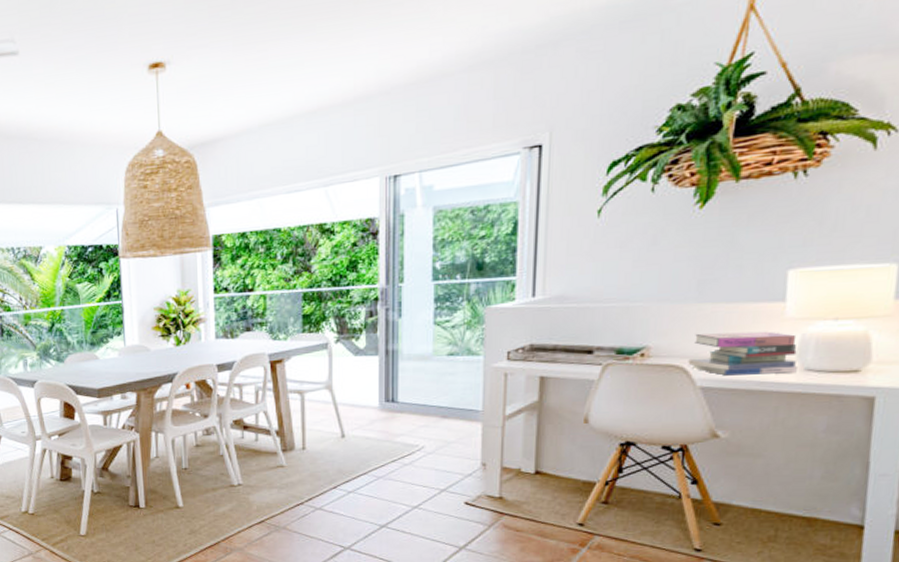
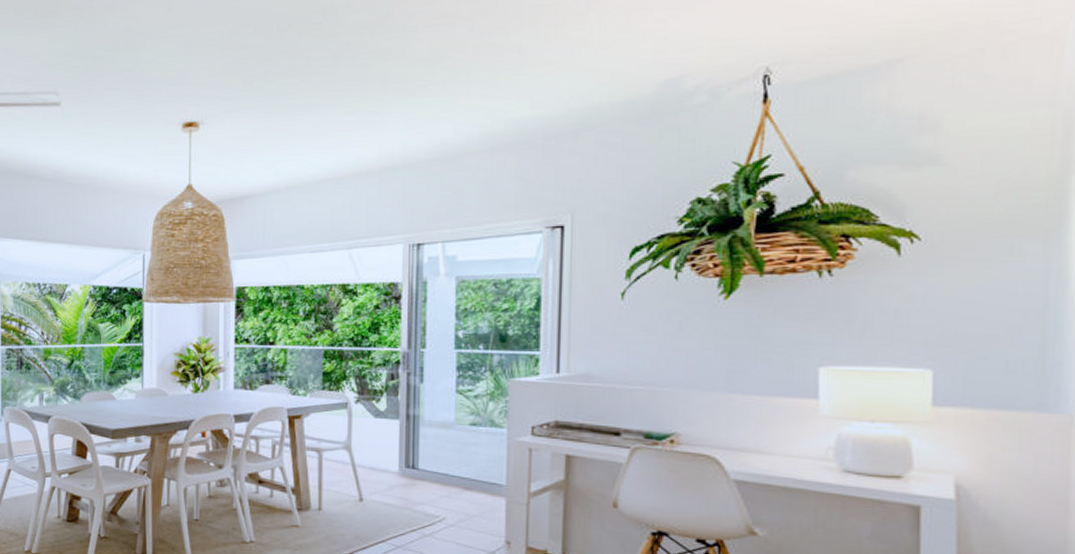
books: present [688,331,797,376] -> none [720,424,835,473]

